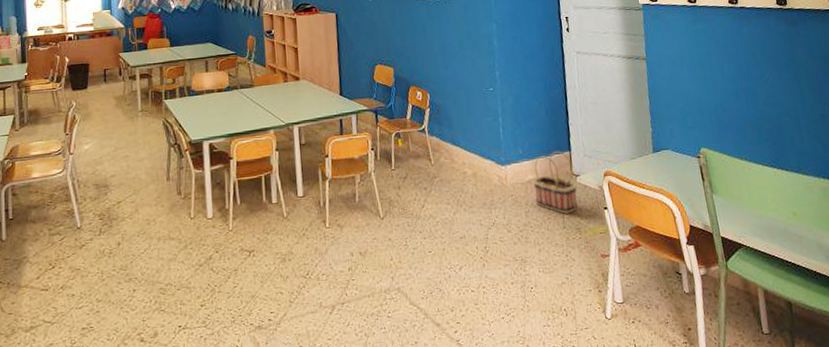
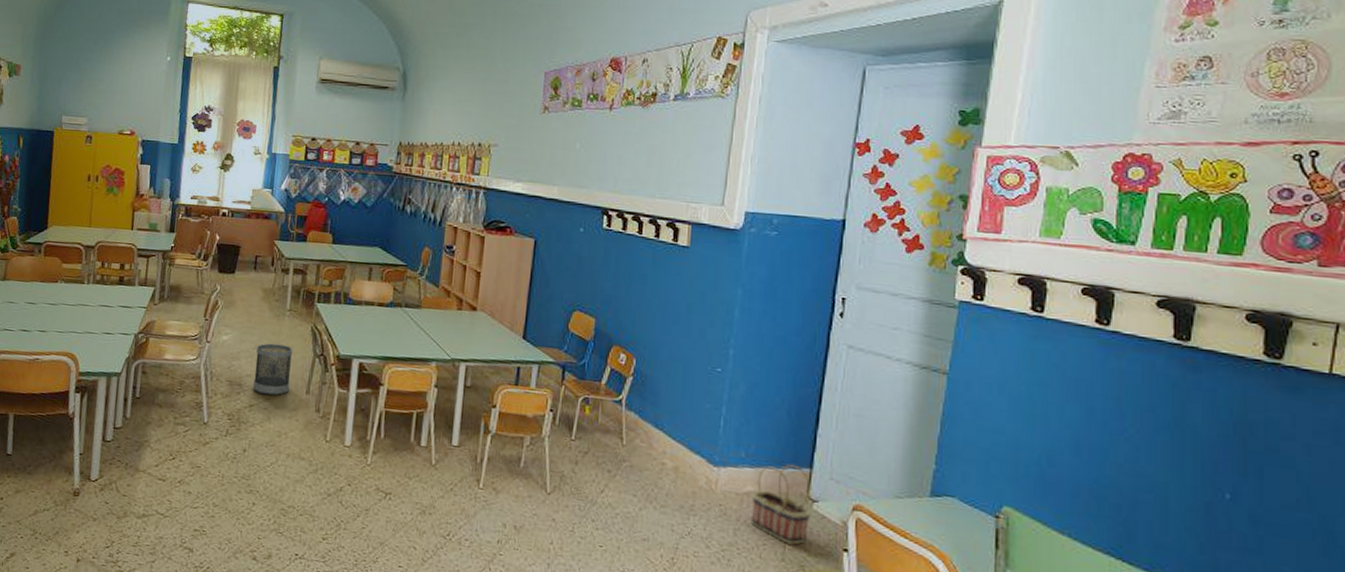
wastebasket: none [117,142,152,190] -> present [253,343,293,396]

